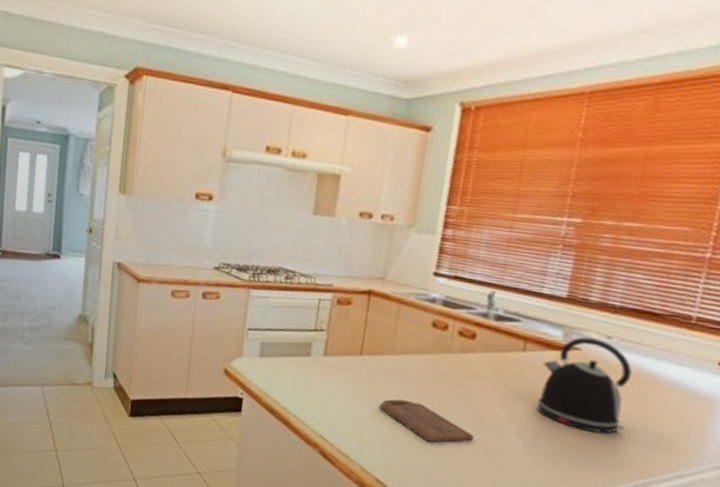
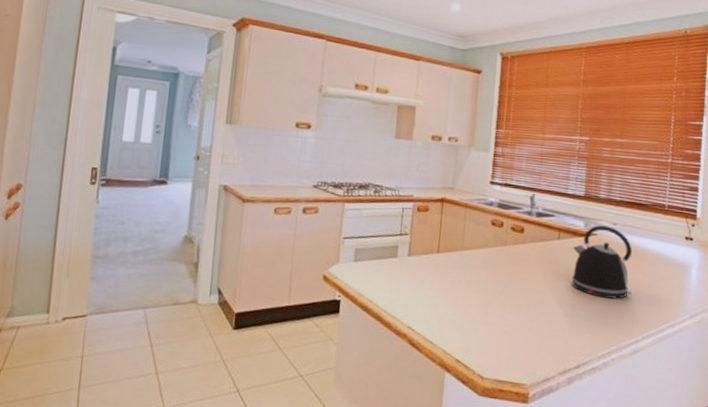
cutting board: present [380,399,474,443] -> none [456,287,529,321]

